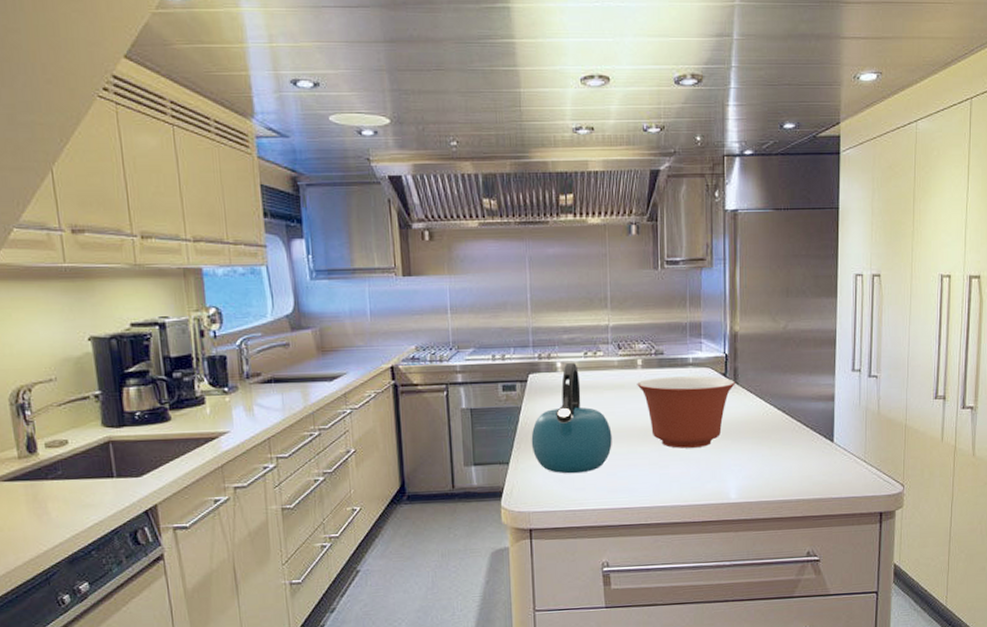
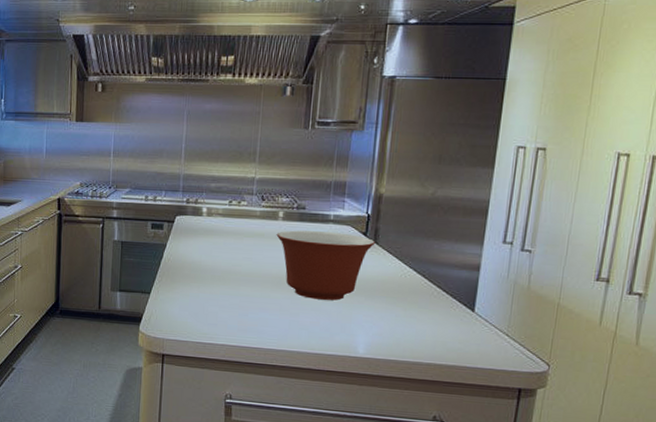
kettle: present [531,362,612,474] -> none [172,208,248,310]

